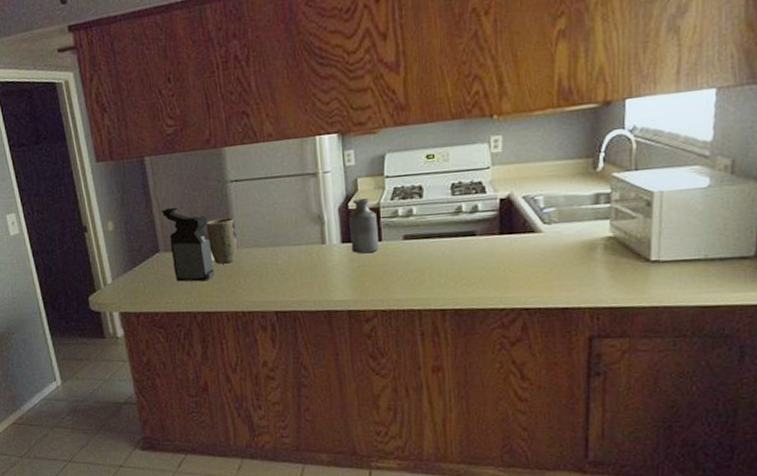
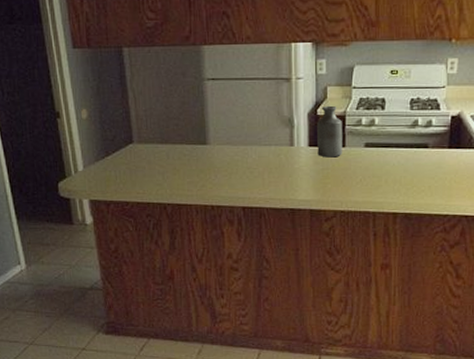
coffee maker: present [160,207,215,282] -> none [136,100,186,174]
plant pot: present [206,217,238,264] -> none [181,114,211,159]

